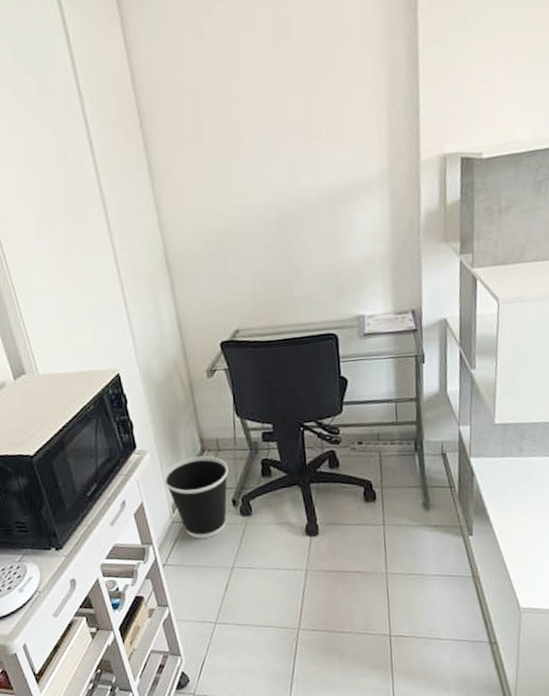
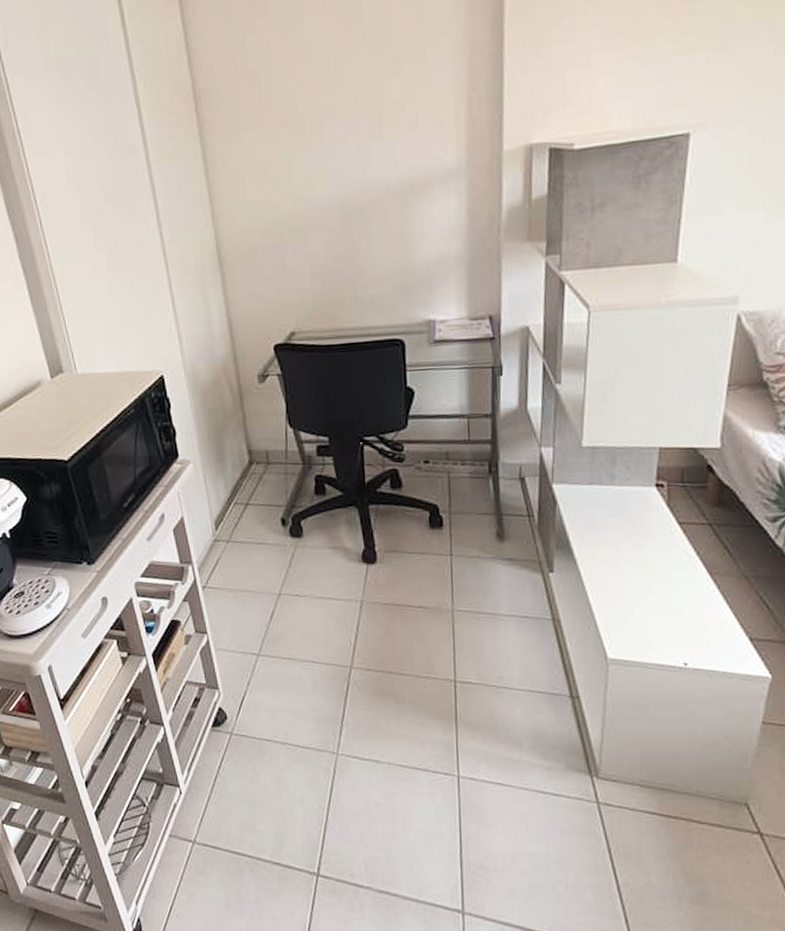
wastebasket: present [163,455,229,539] -> none [206,468,279,560]

